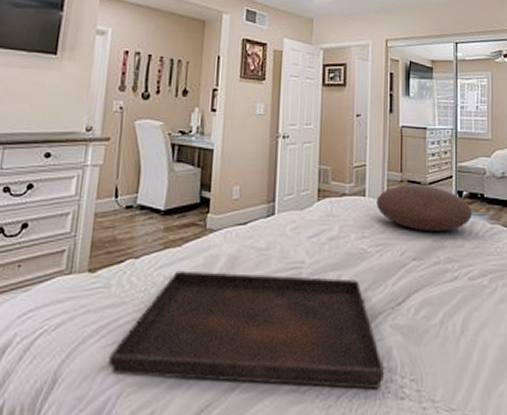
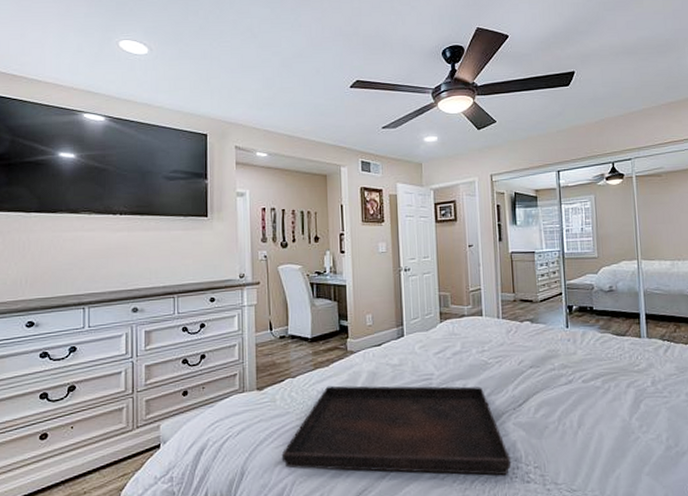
cushion: present [376,185,472,232] -> none [493,303,583,343]

